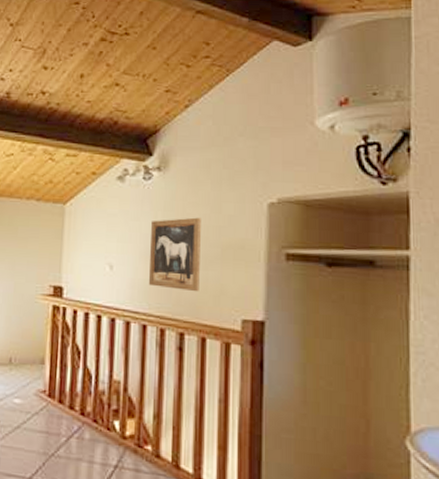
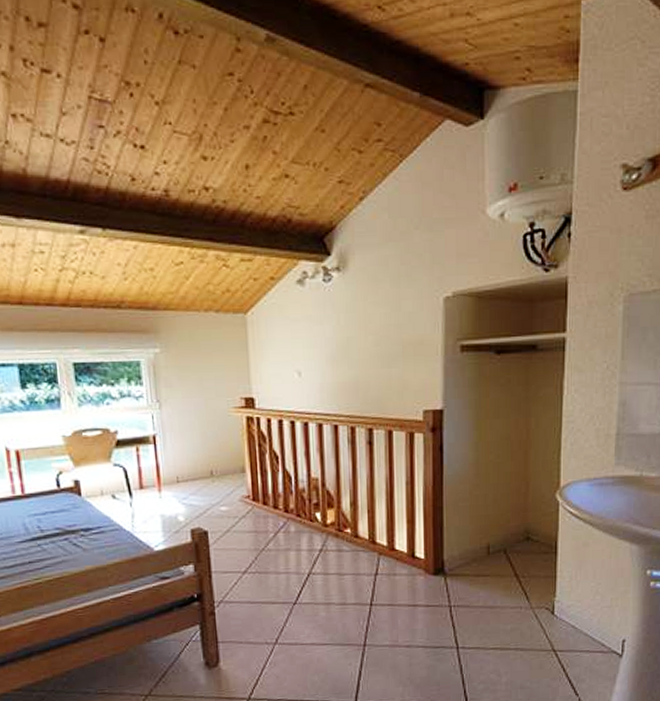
wall art: present [149,217,201,292] -> none [335,317,384,390]

